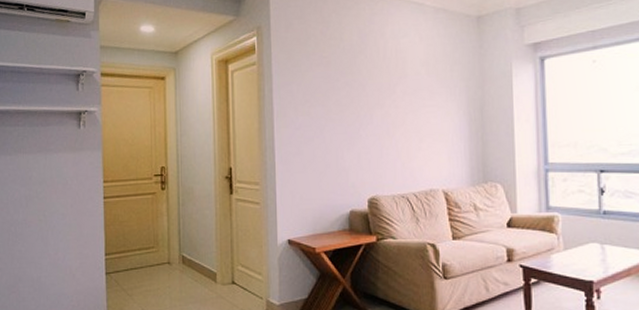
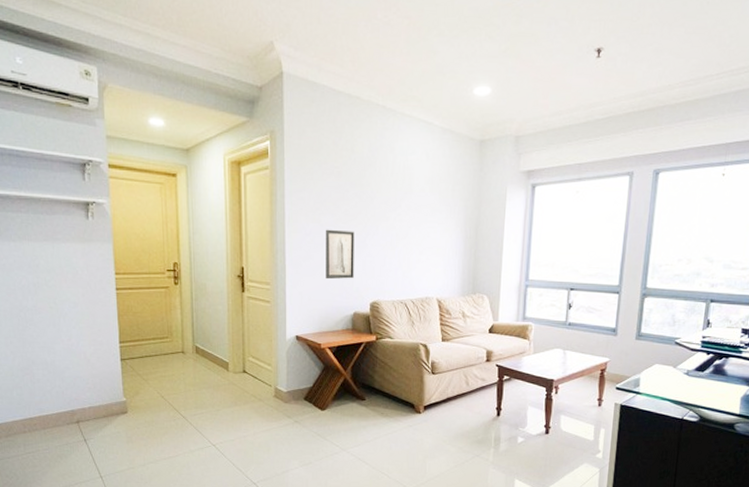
wall art: none [317,121,348,176] -> present [326,229,354,280]

